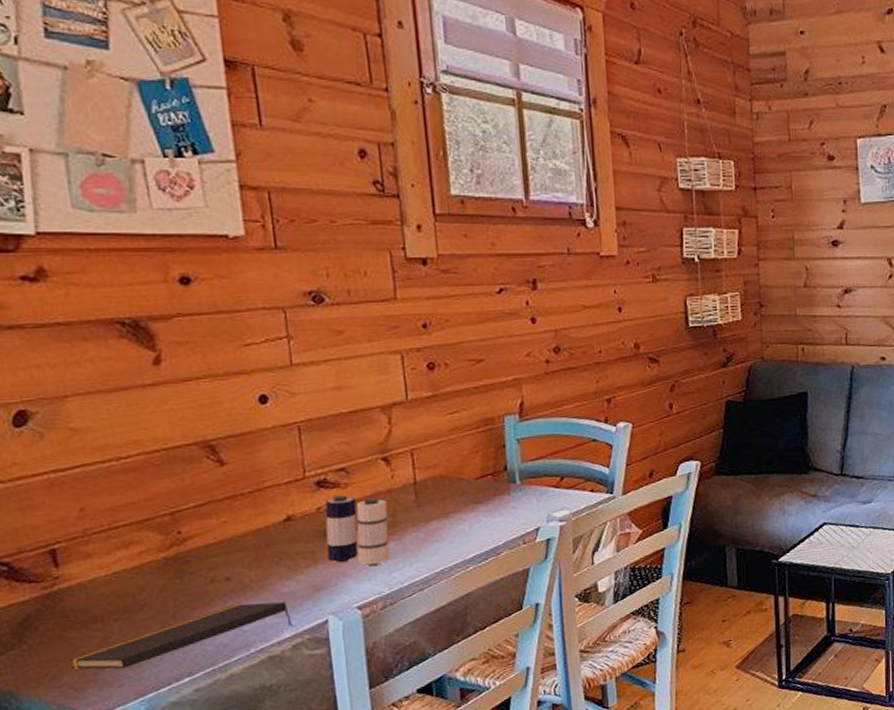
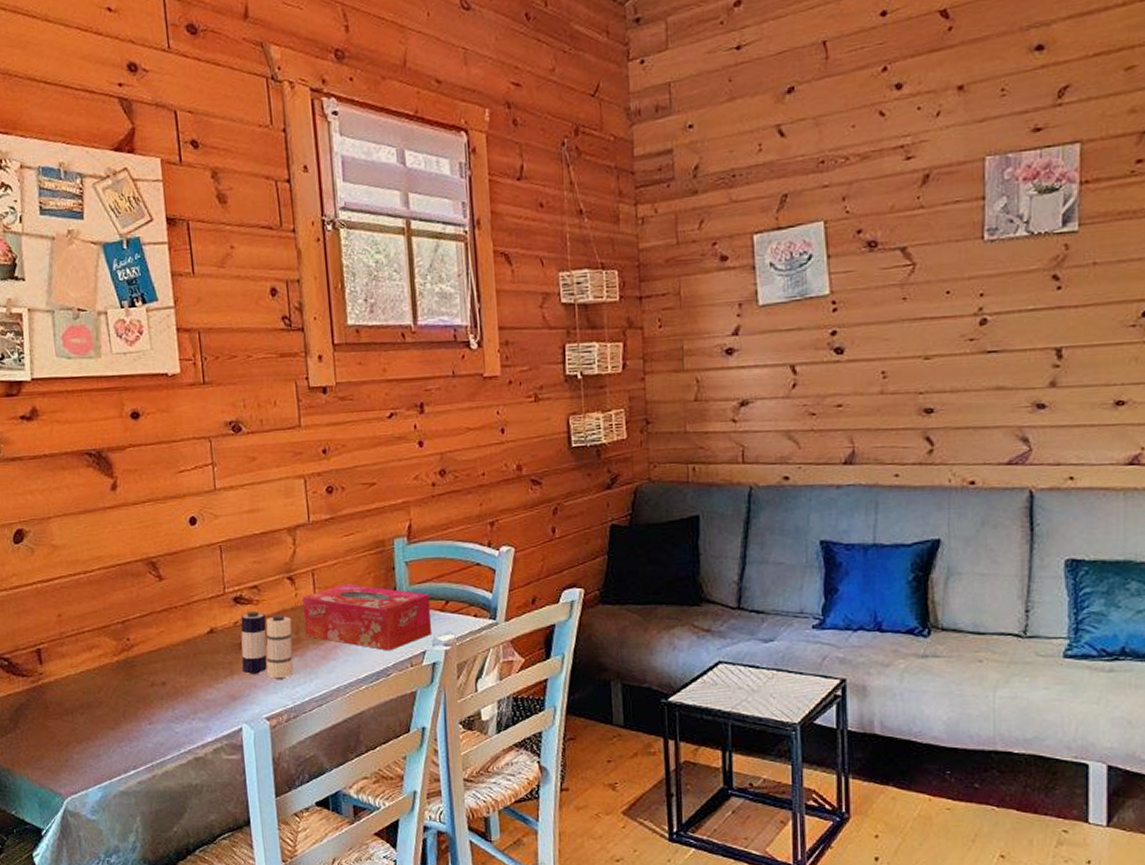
notepad: present [68,601,293,670] -> none [48,707,214,758]
tissue box: none [400,463,546,530] -> present [302,584,432,651]

